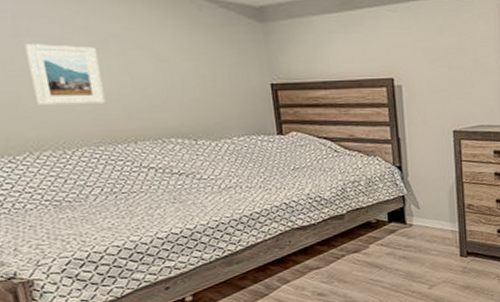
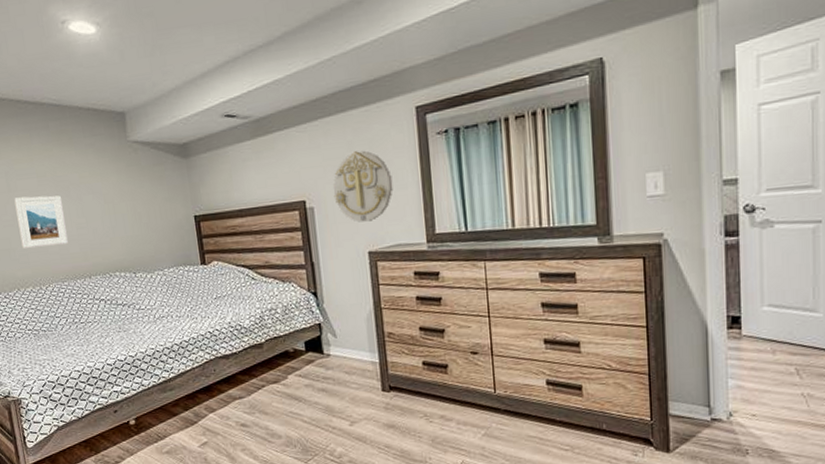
wall decoration: none [421,36,479,103] -> present [332,150,393,223]

